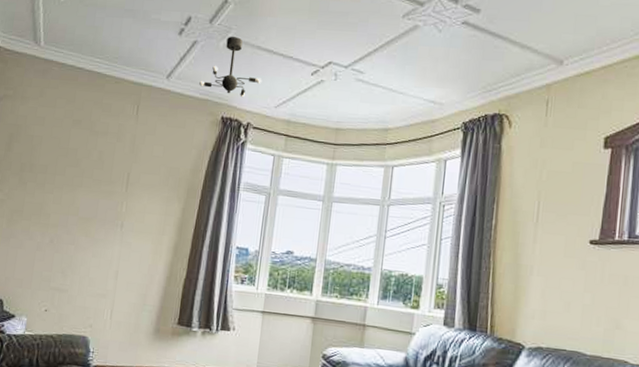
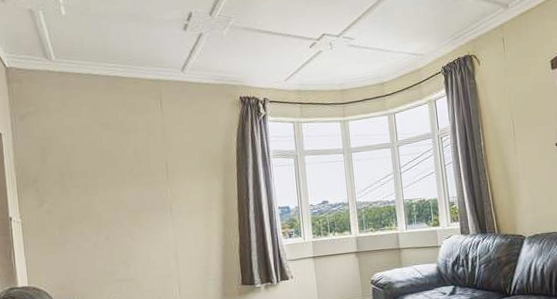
ceiling light fixture: present [199,37,263,98] -> none [213,24,269,77]

